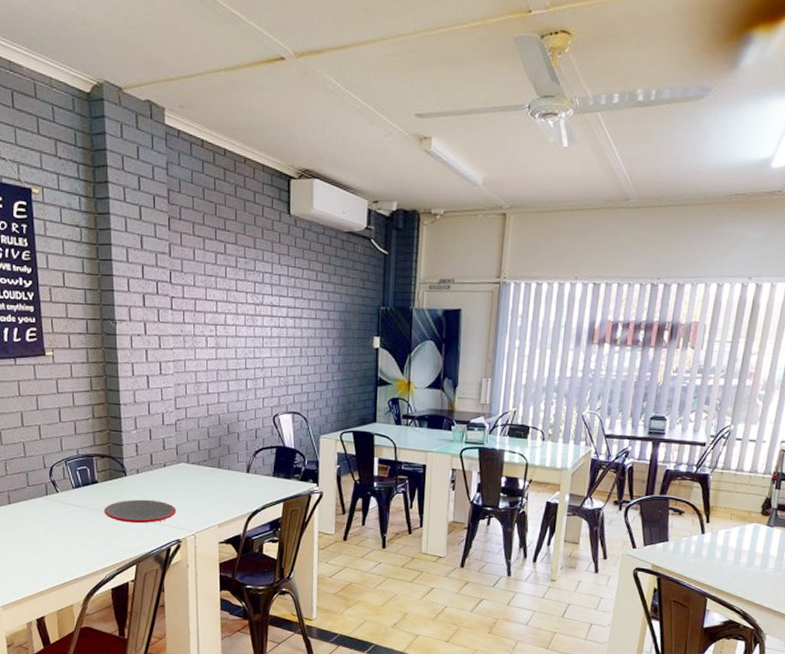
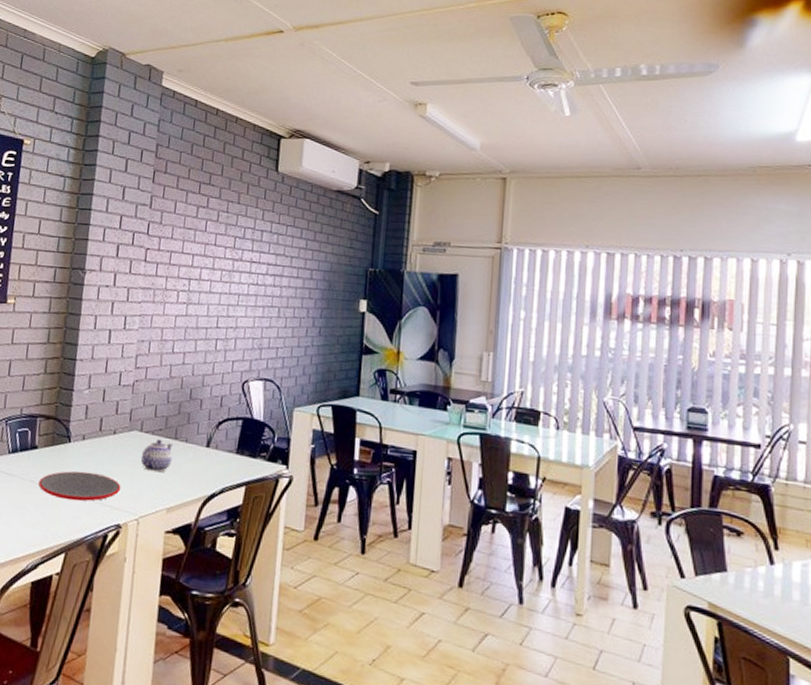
teapot: none [190,468,218,496] -> present [140,439,173,473]

